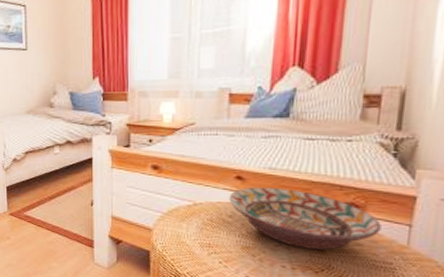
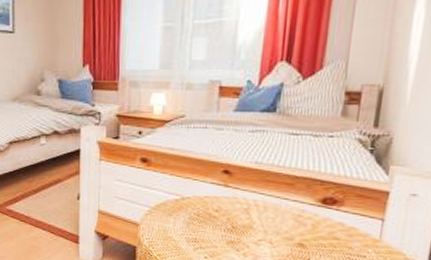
decorative bowl: present [229,187,381,250] -> none [216,181,357,244]

